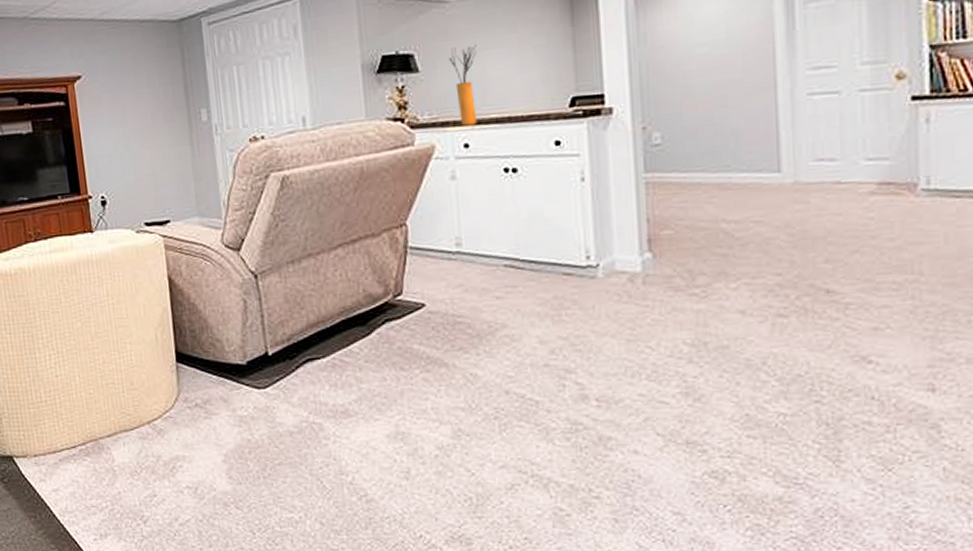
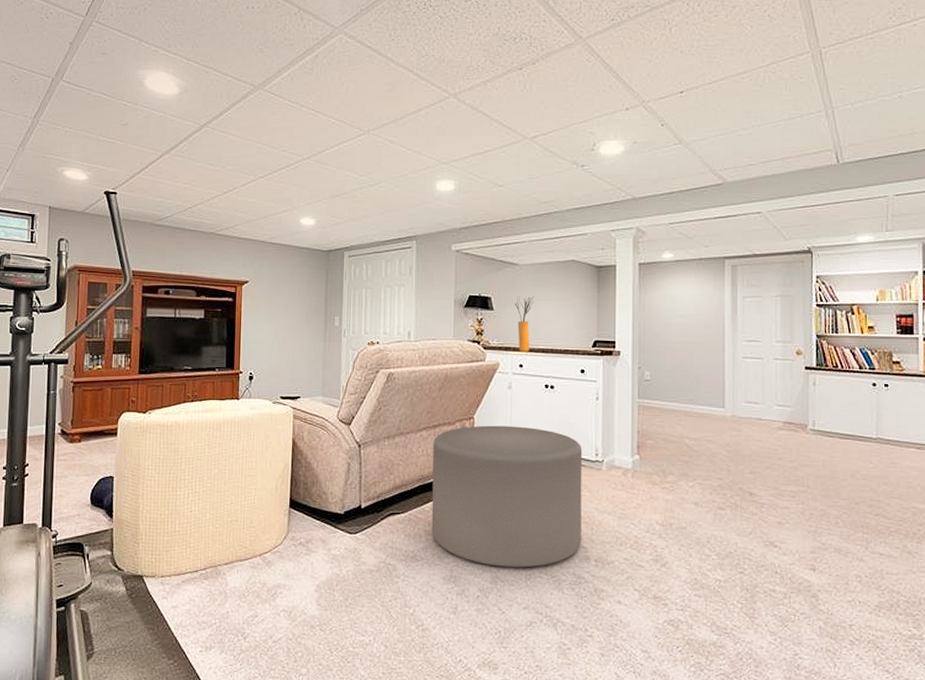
pouf: none [353,229,575,417] -> present [431,425,582,568]

